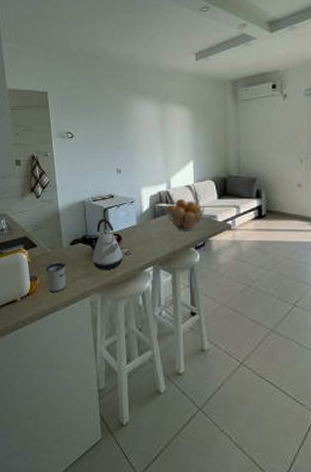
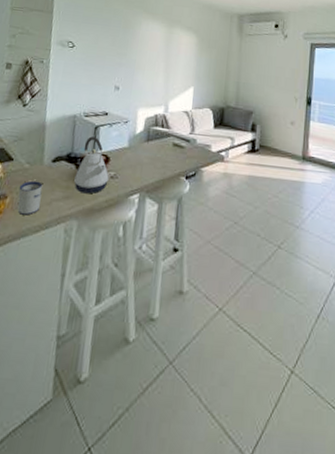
fruit basket: present [164,198,205,231] -> none [159,123,201,159]

